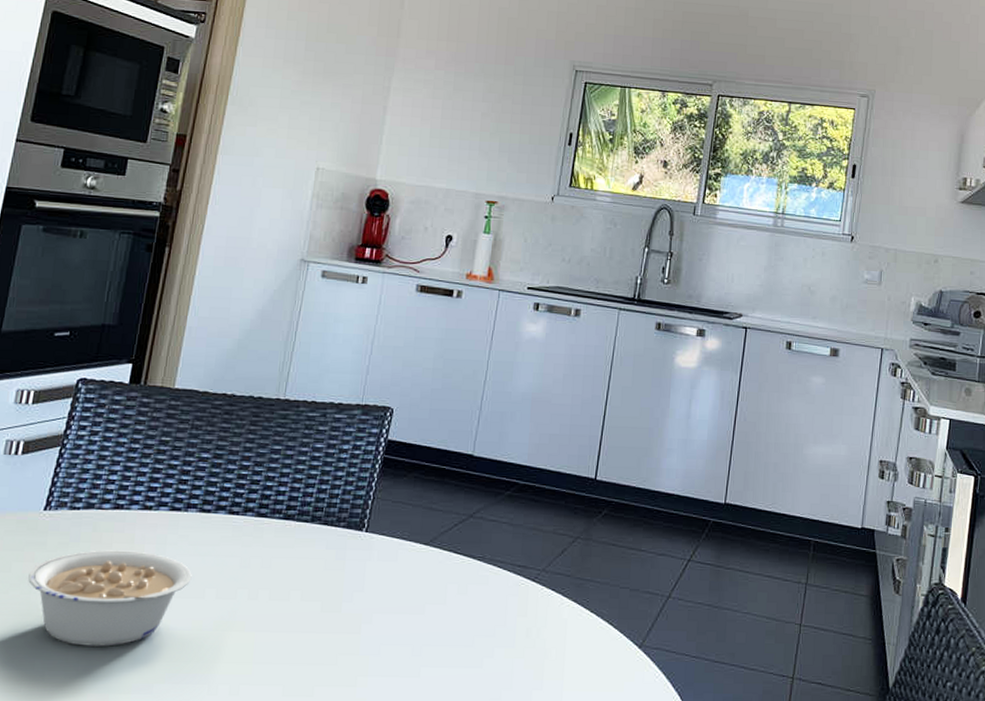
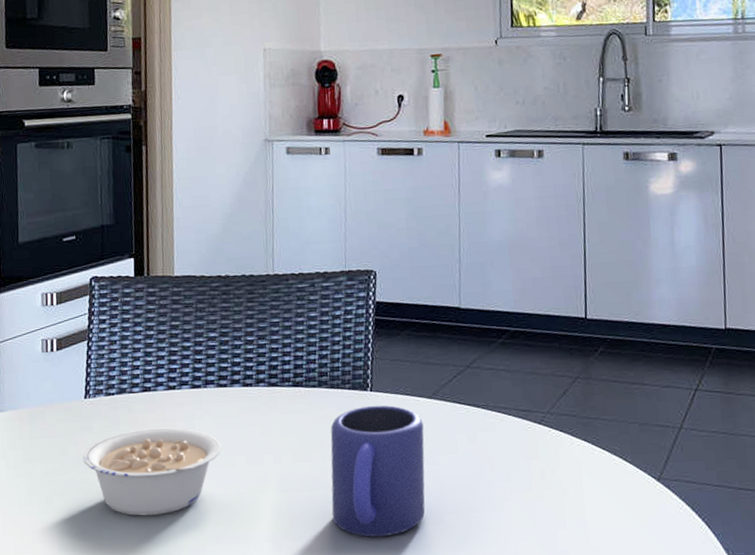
mug: none [300,547,415,687] -> present [330,405,426,538]

